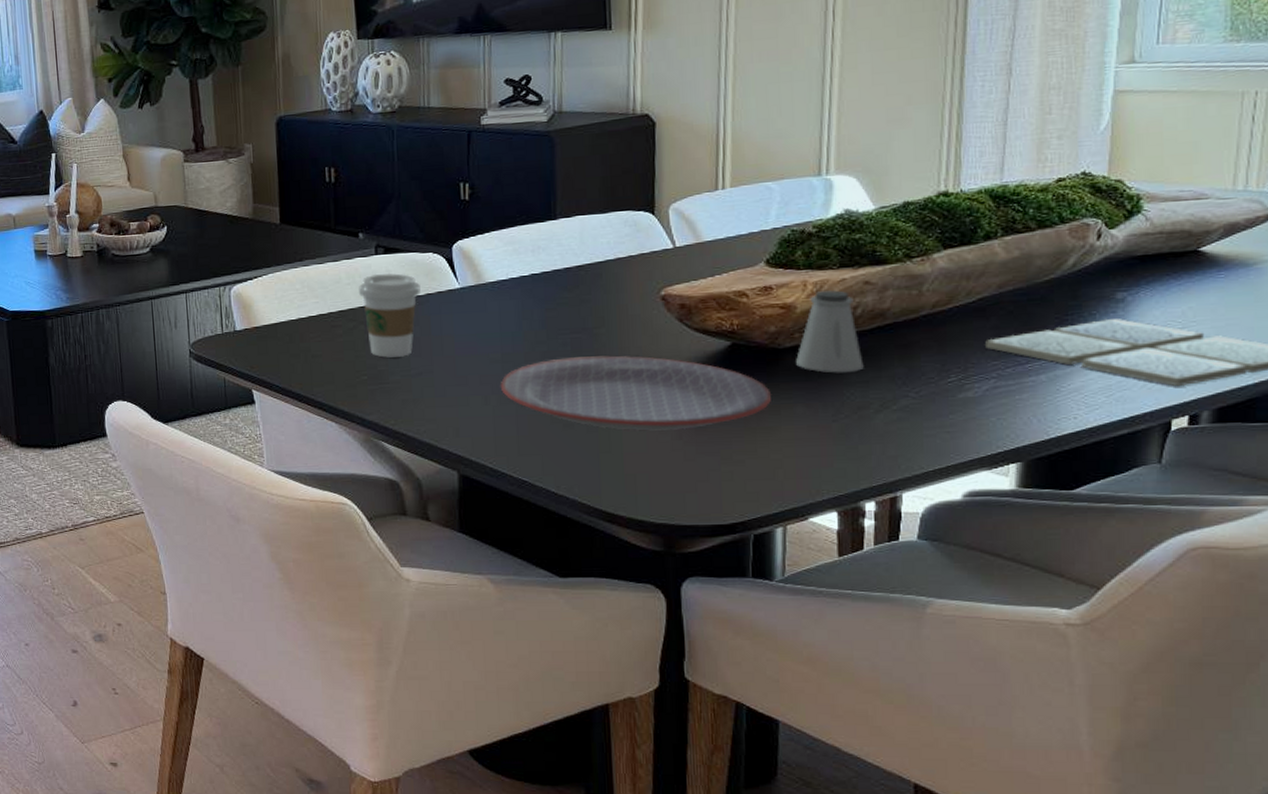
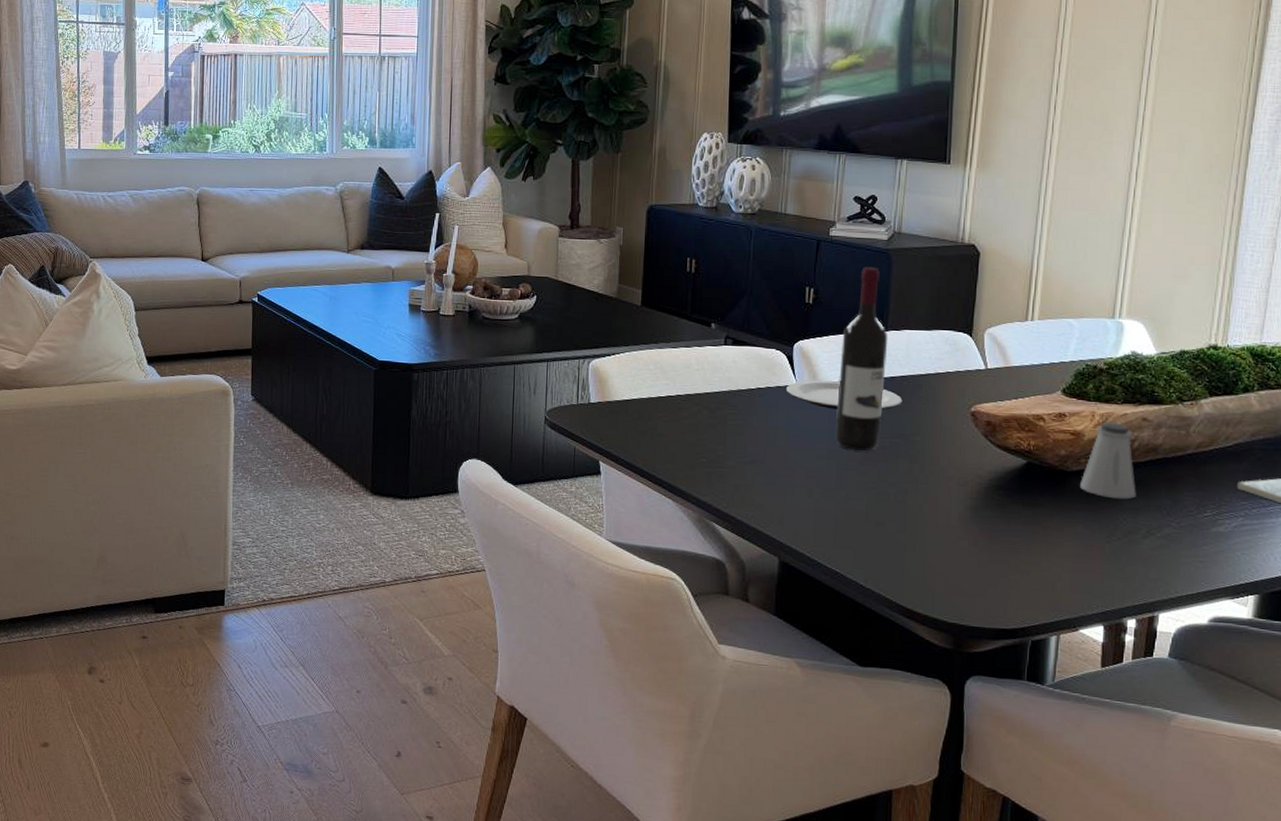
coffee cup: present [359,272,421,358] -> none [706,363,762,444]
plate: none [449,278,581,310] -> present [786,380,903,410]
plate: present [500,355,771,431] -> none [823,460,1057,537]
wine bottle: none [505,152,560,351] -> present [835,266,888,451]

